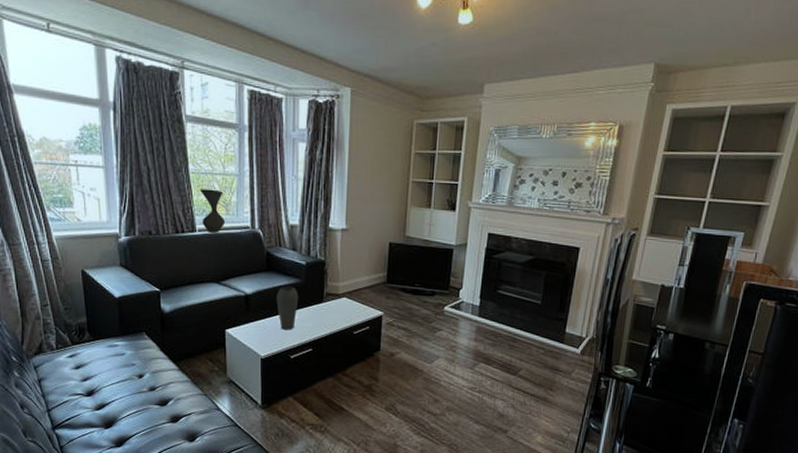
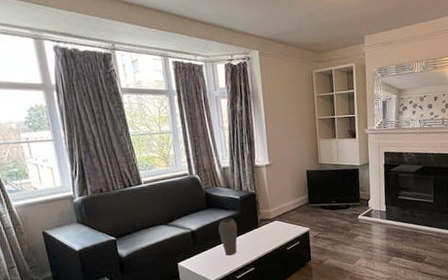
decorative vase: present [199,189,226,233] -> none [140,146,167,183]

